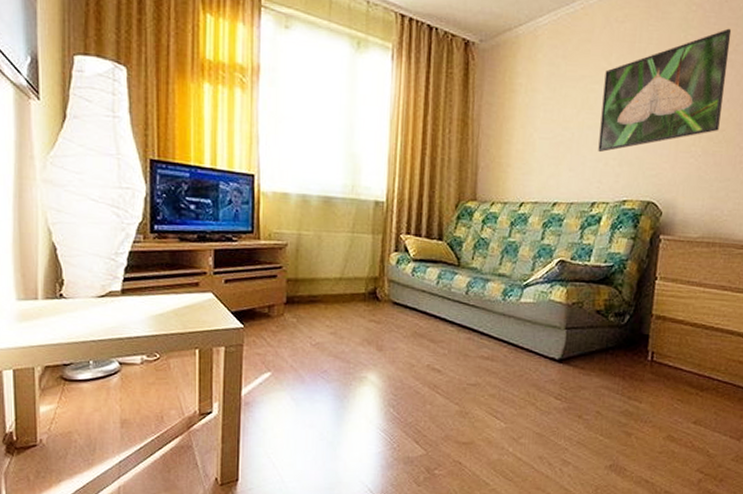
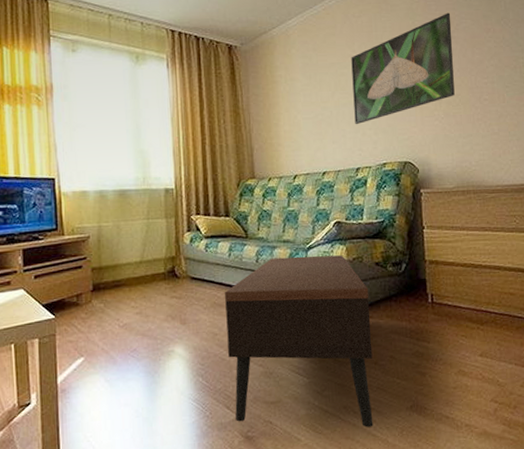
coffee table: none [424,292,585,481] -> present [225,255,373,428]

